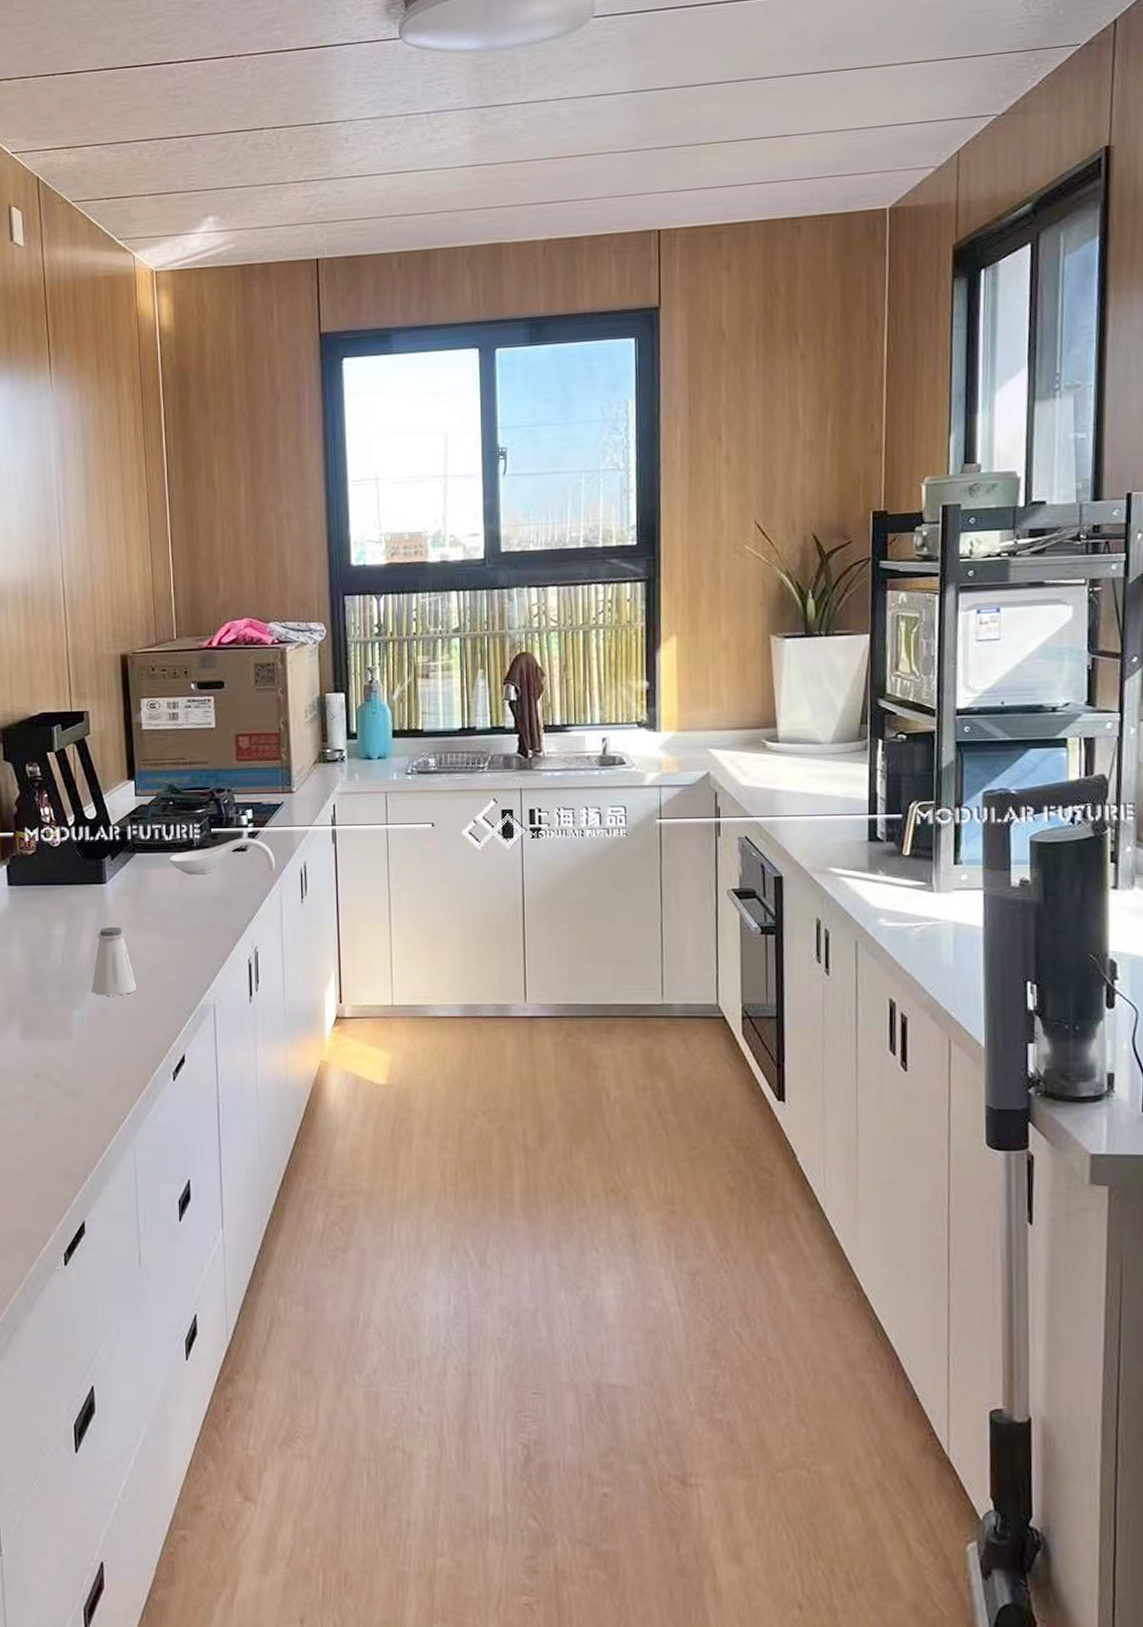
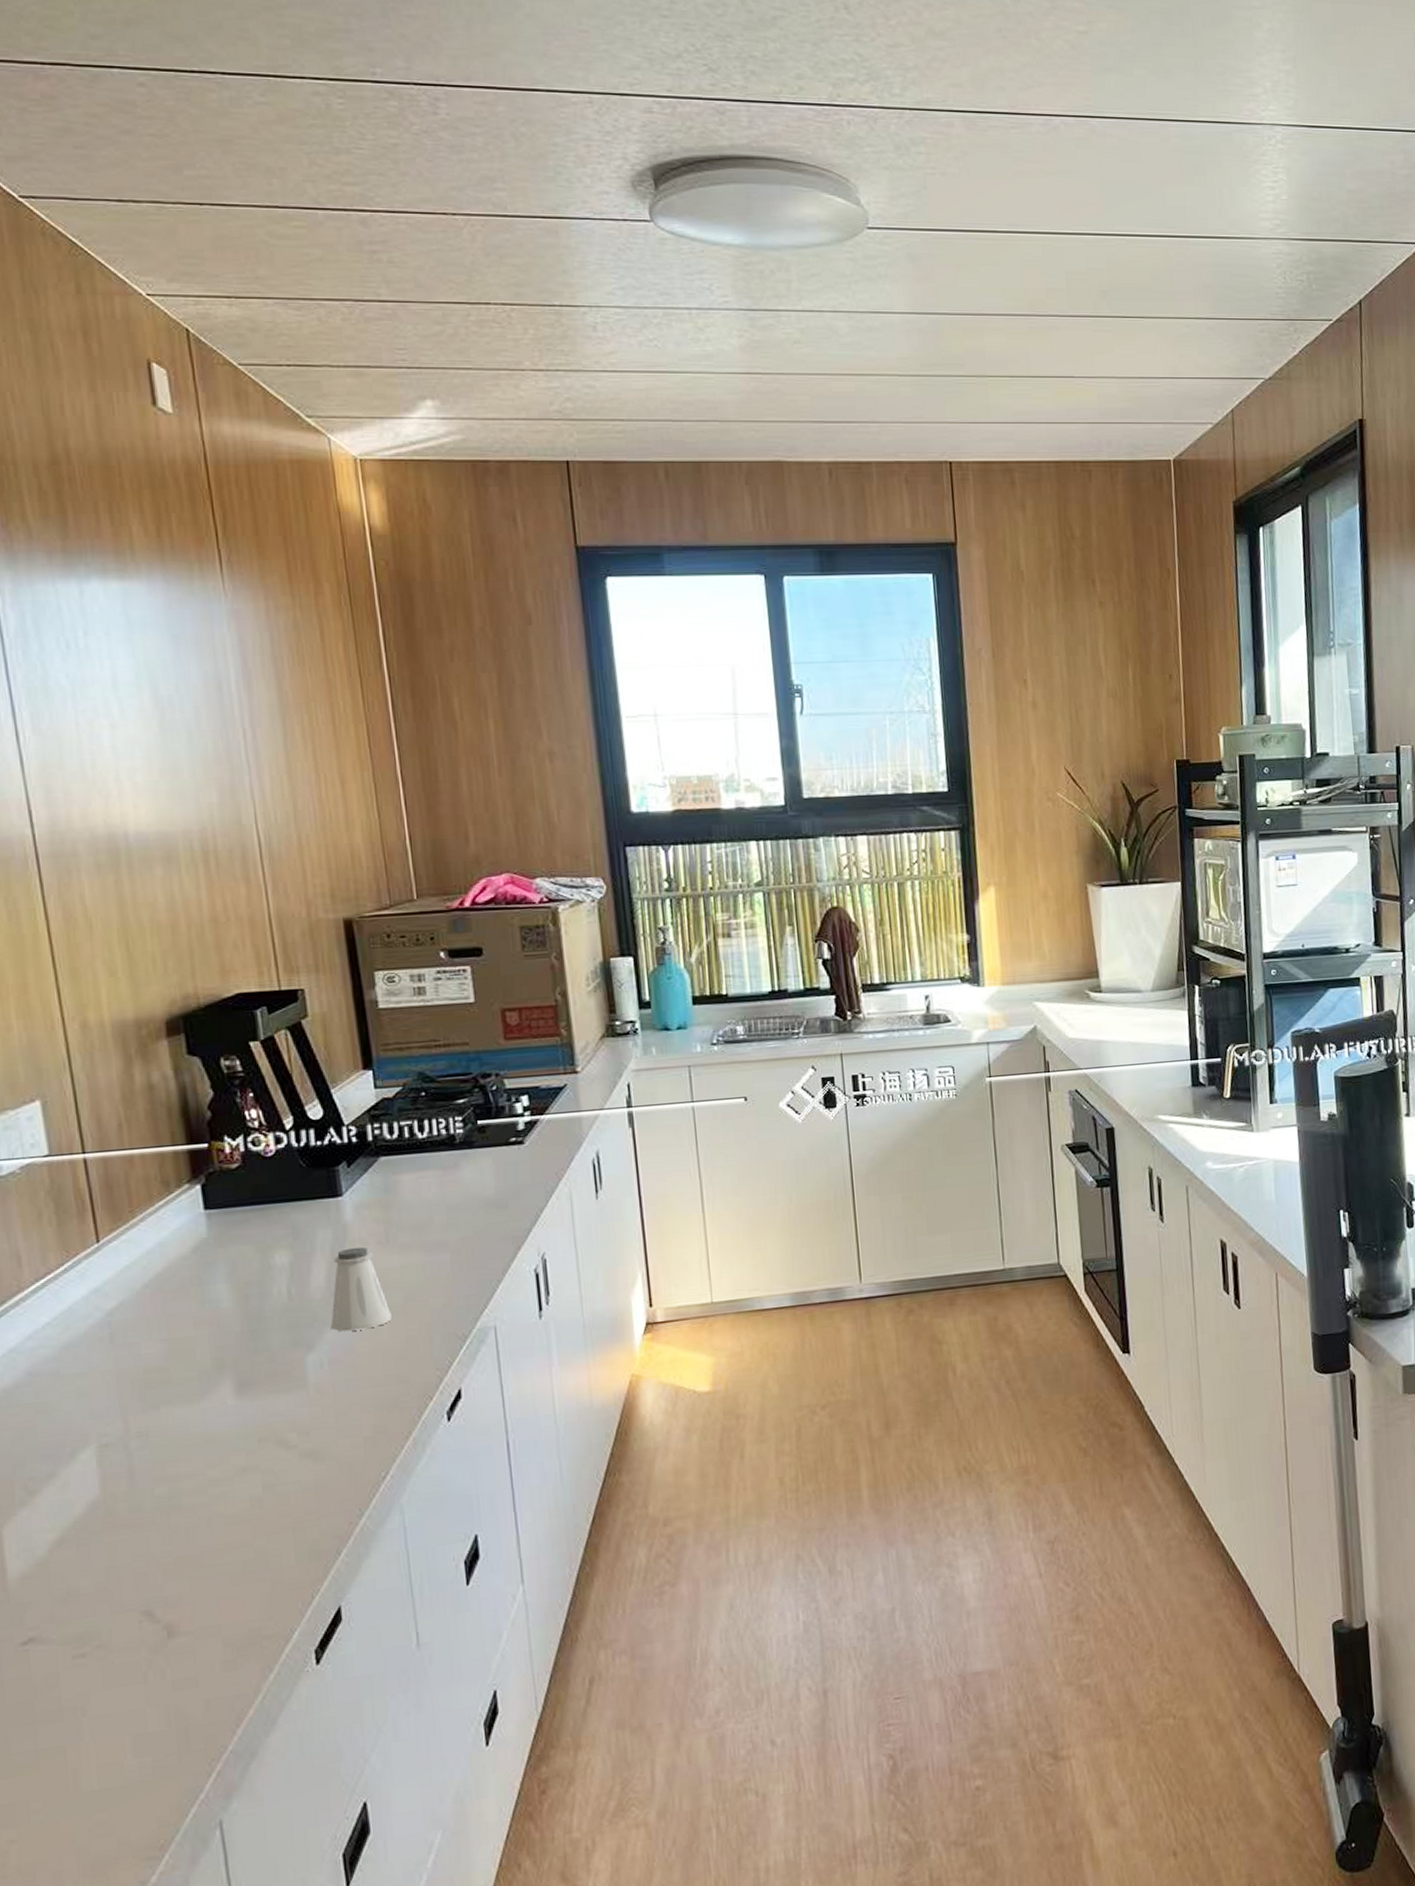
spoon rest: present [168,838,276,875] -> none [424,1128,562,1177]

